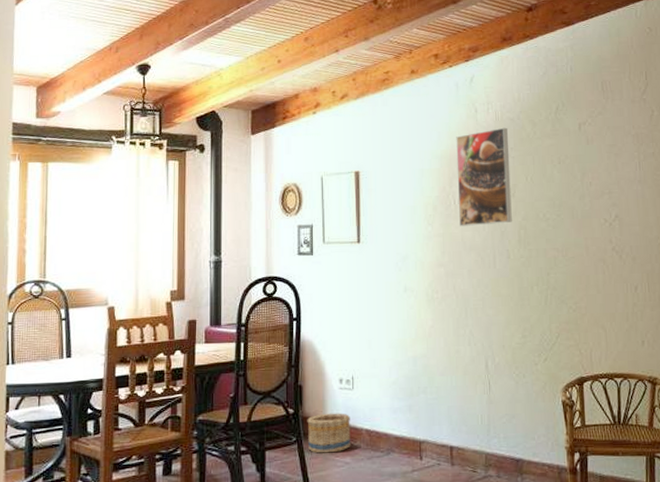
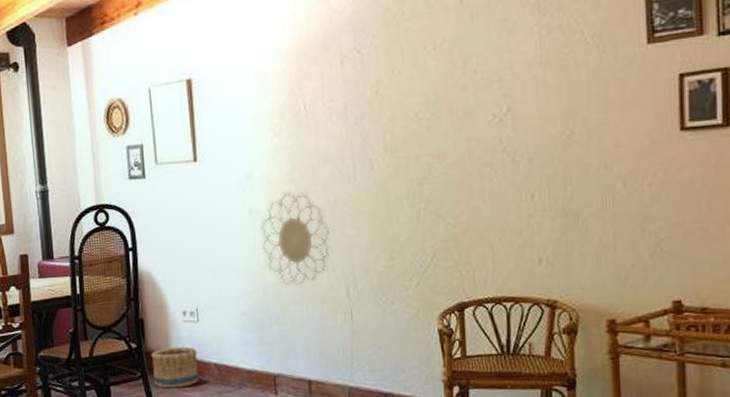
decorative wall piece: none [413,274,472,358] -> present [261,192,330,286]
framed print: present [456,127,512,226] -> none [304,9,376,135]

